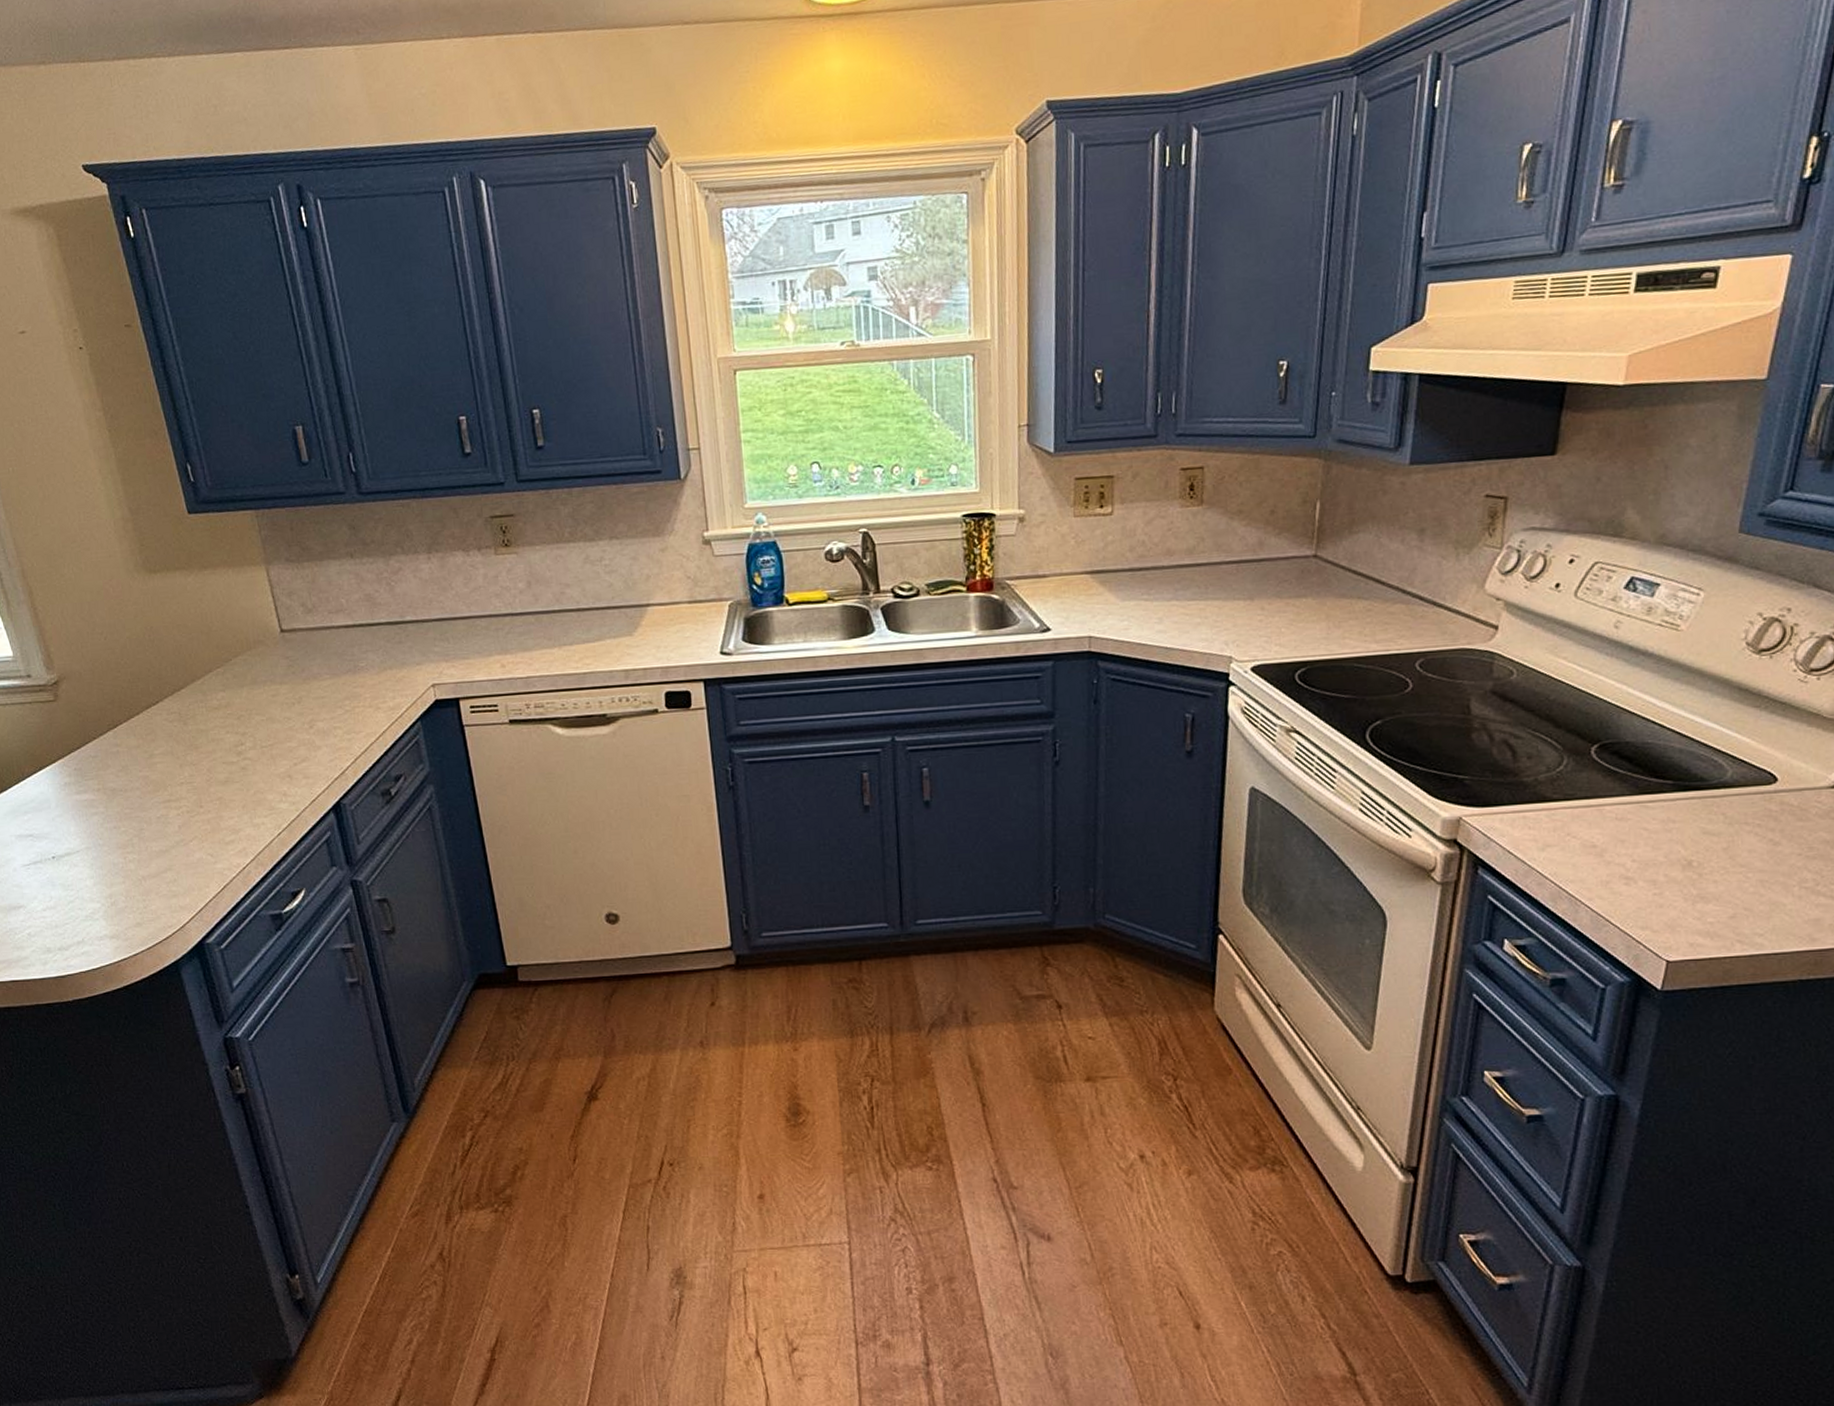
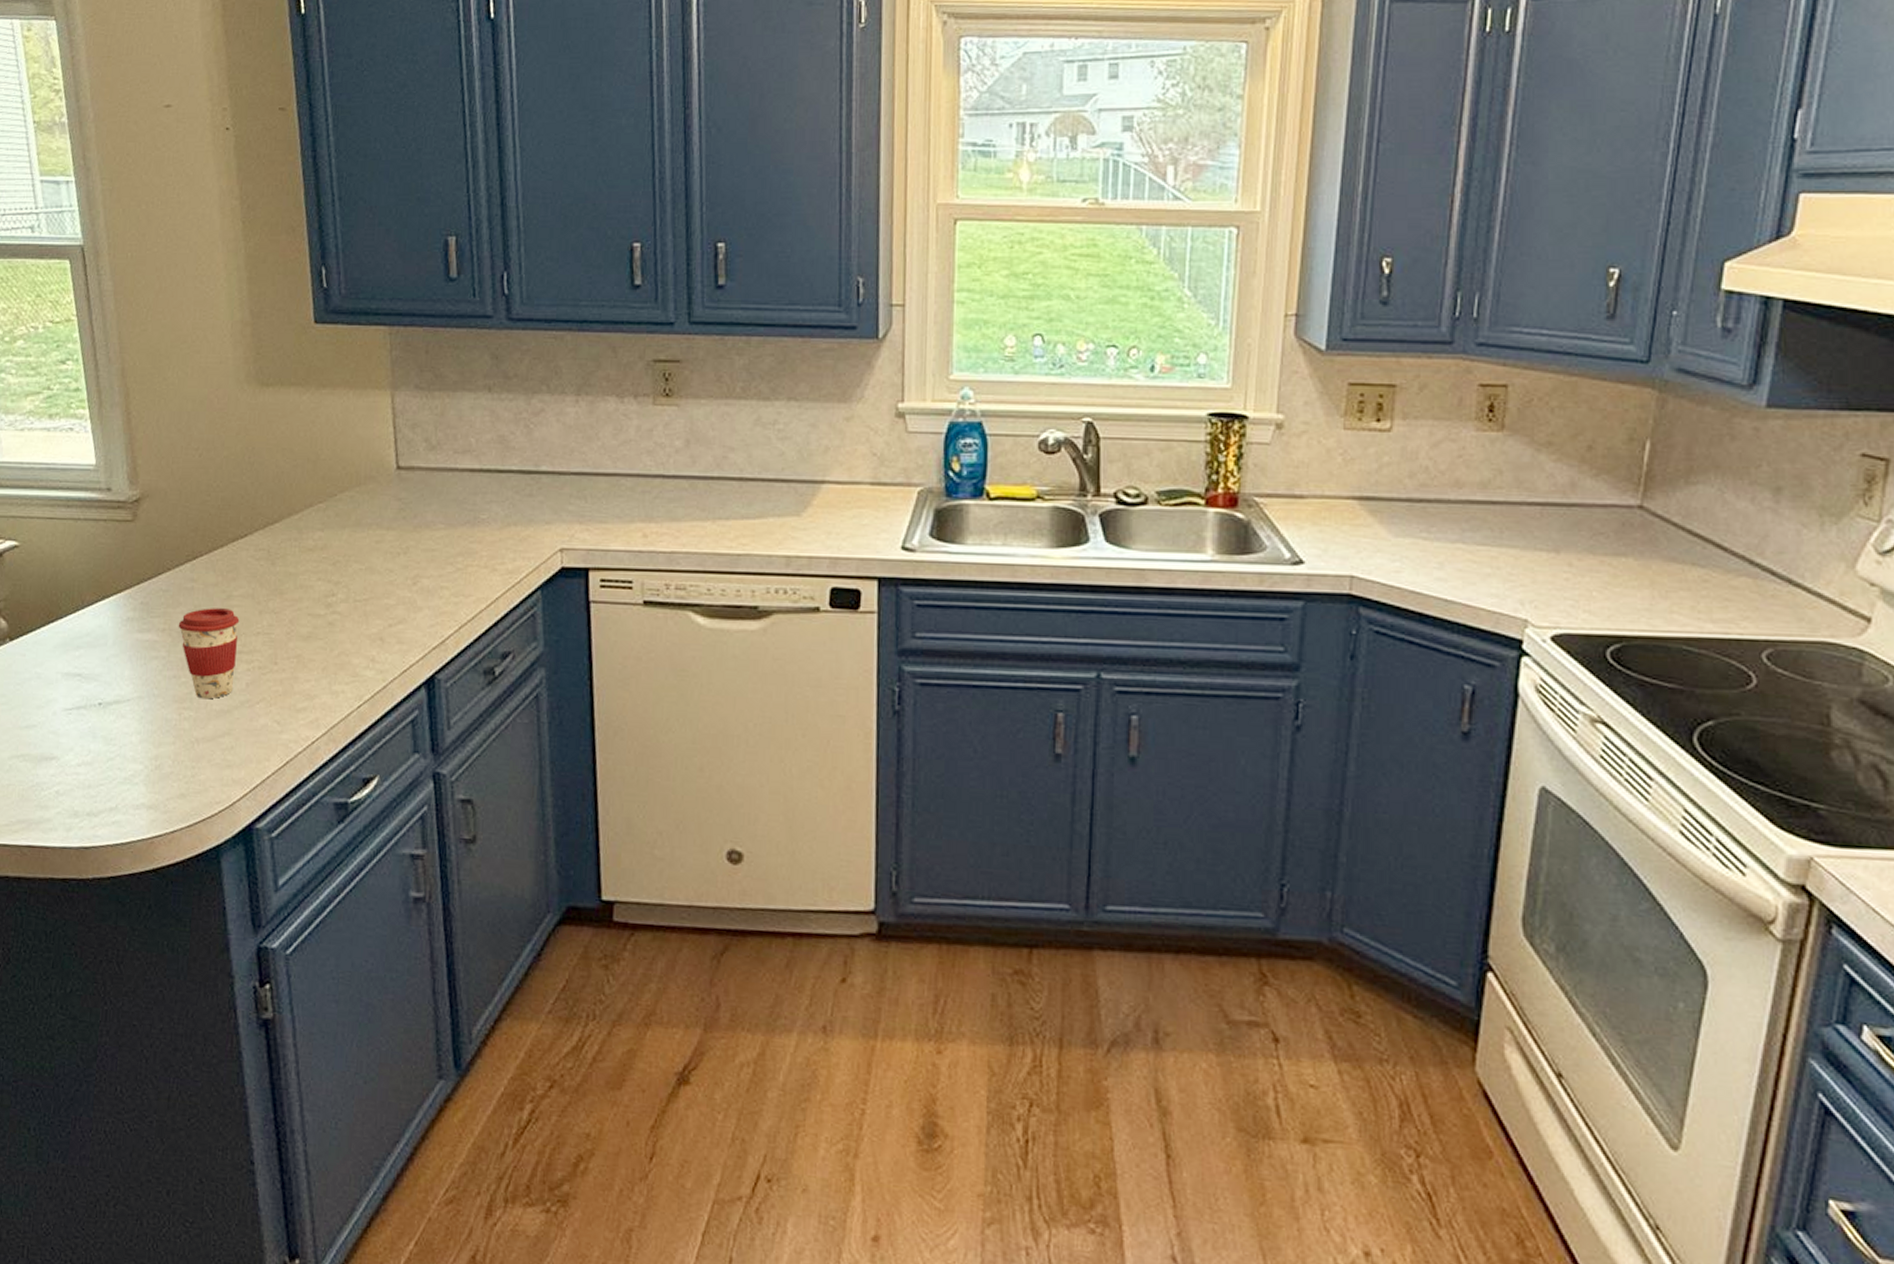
coffee cup: none [110,765,167,843] -> present [178,608,240,699]

